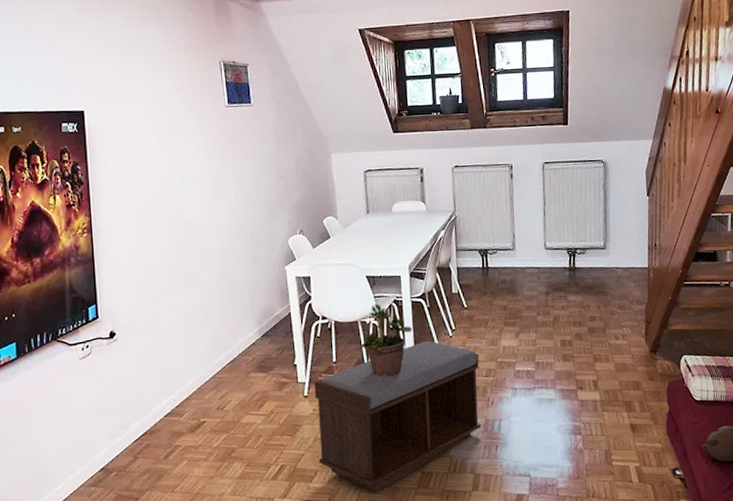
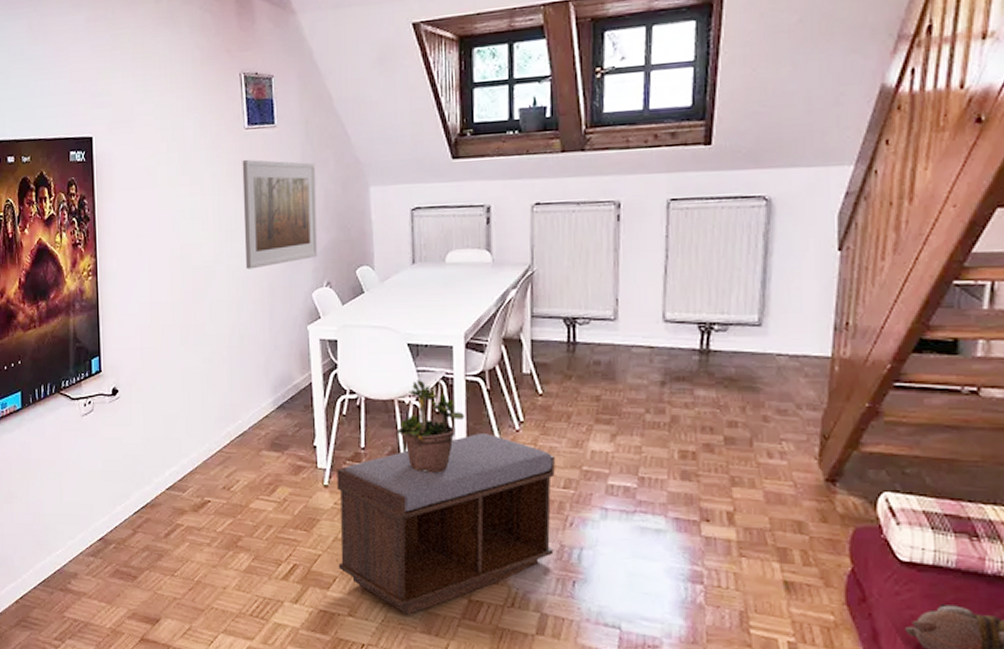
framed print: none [224,132,291,223] -> present [242,160,317,270]

